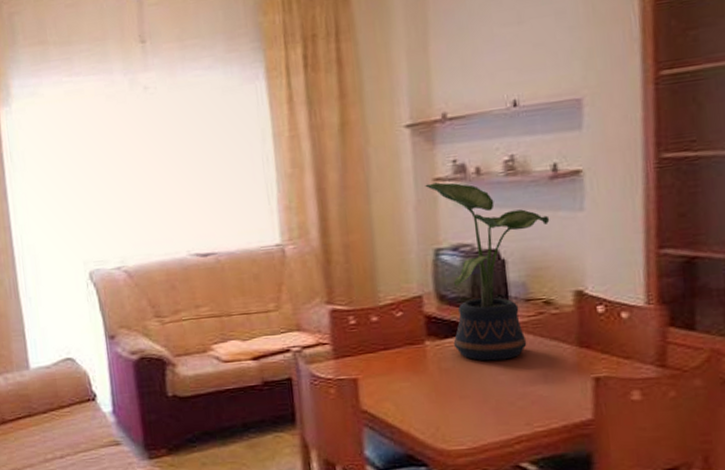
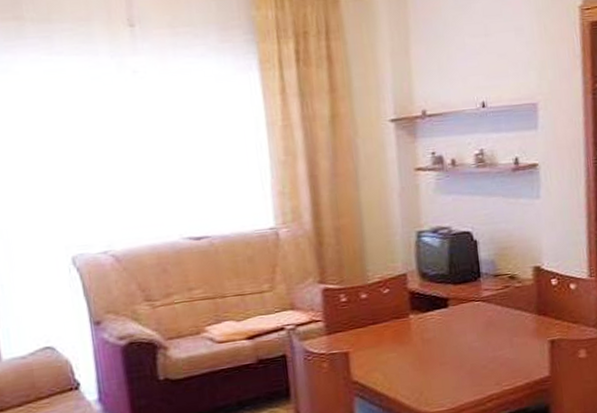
potted plant: present [425,182,550,361] -> none [408,172,513,331]

